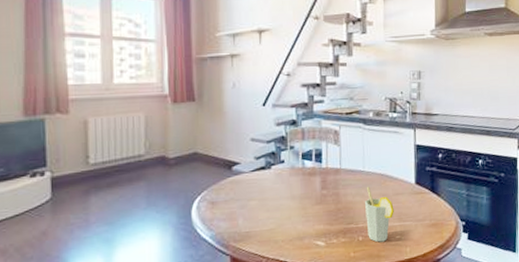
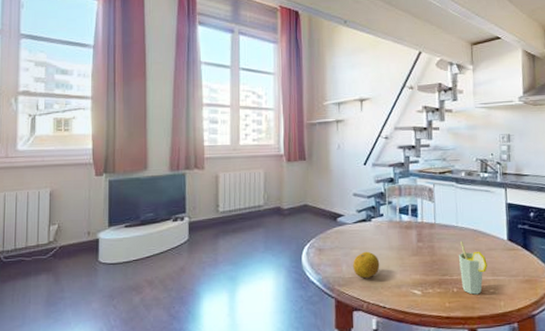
fruit: none [250,202,281,232] -> present [353,251,380,278]

